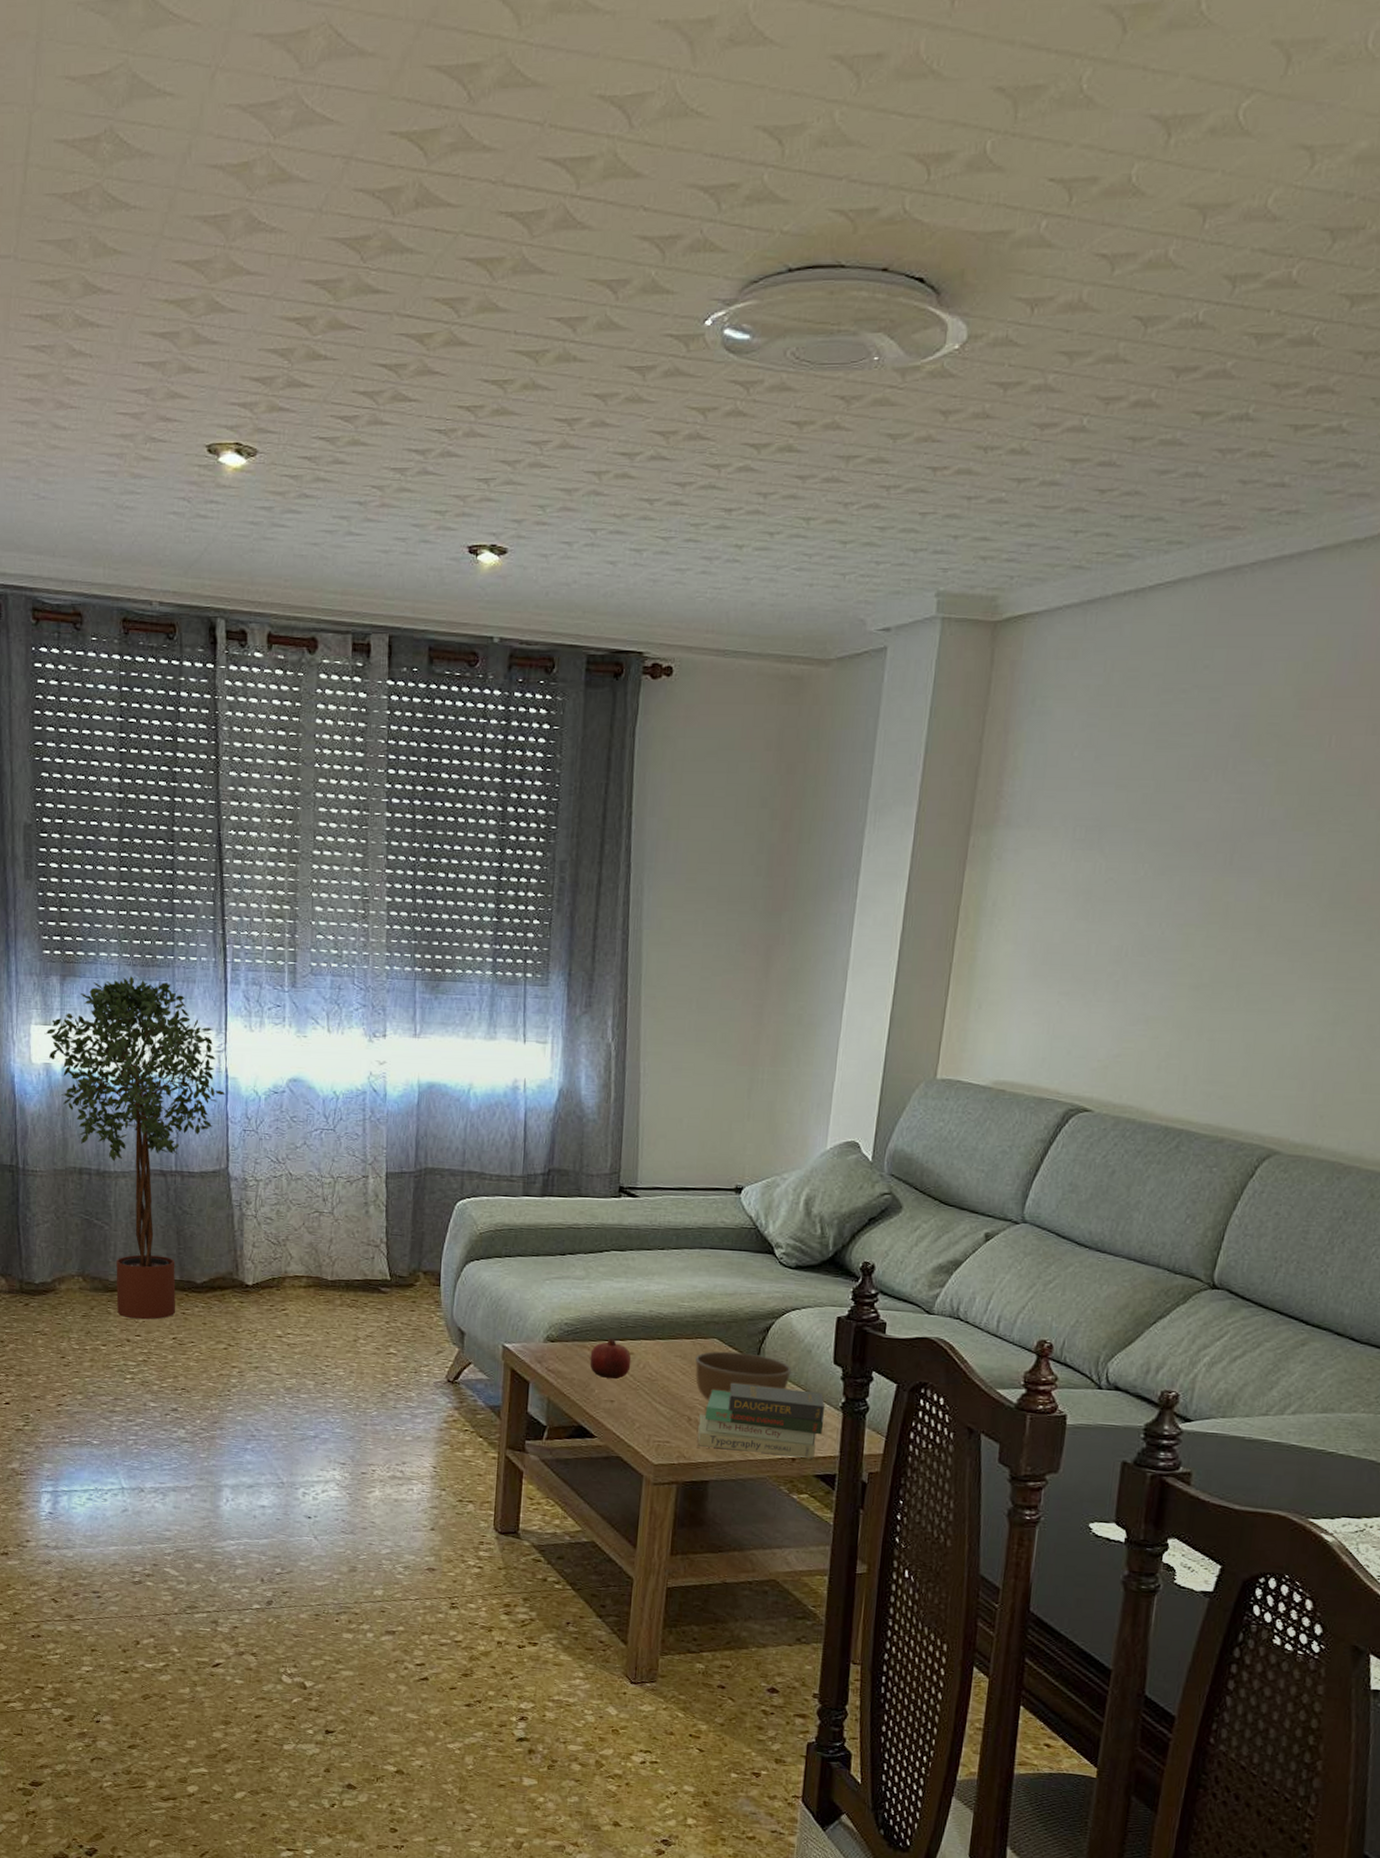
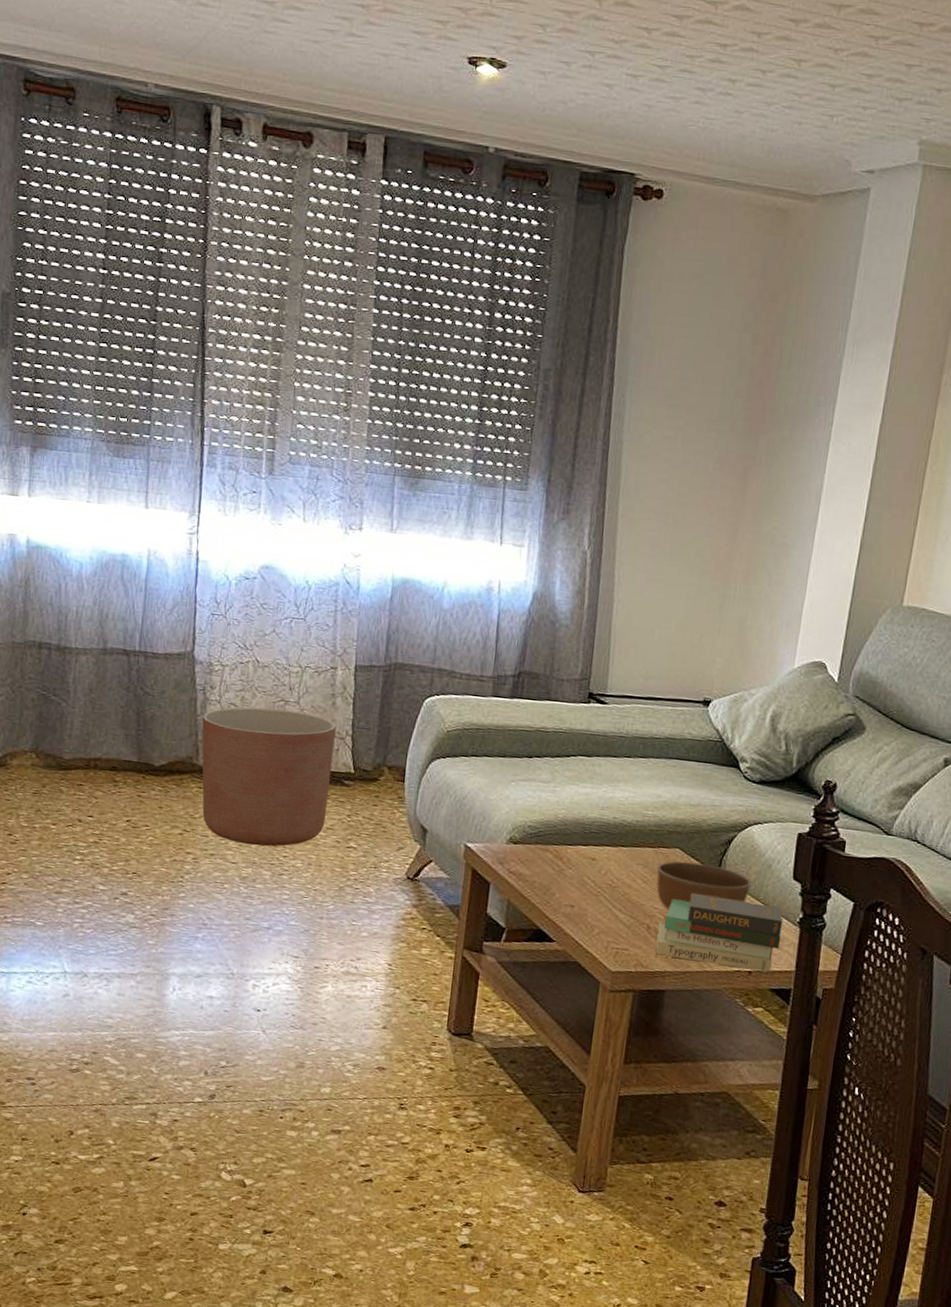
potted tree: present [44,976,225,1319] -> none [10,452,195,800]
planter: none [240,1220,371,1357] -> present [202,707,336,847]
fruit: present [590,1338,631,1380] -> none [551,842,594,885]

